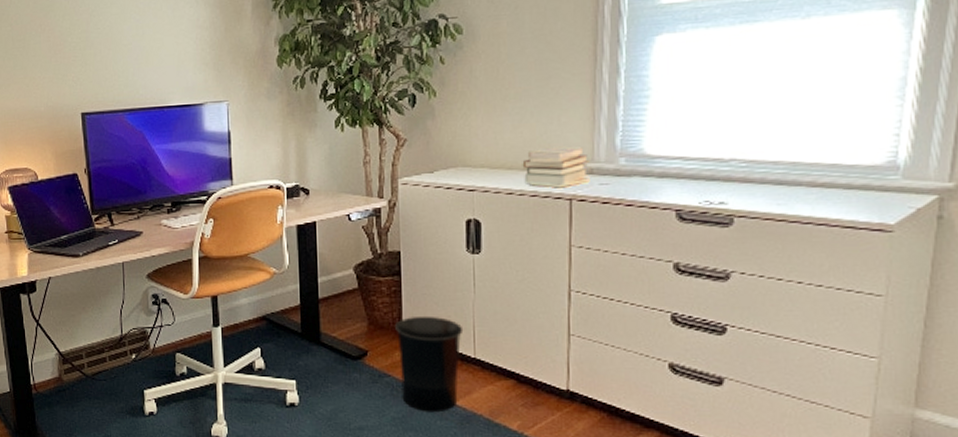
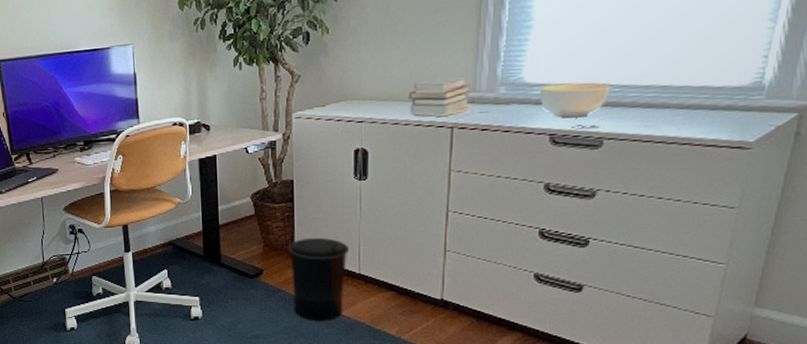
bowl: none [661,155,737,193] -> present [539,82,610,118]

